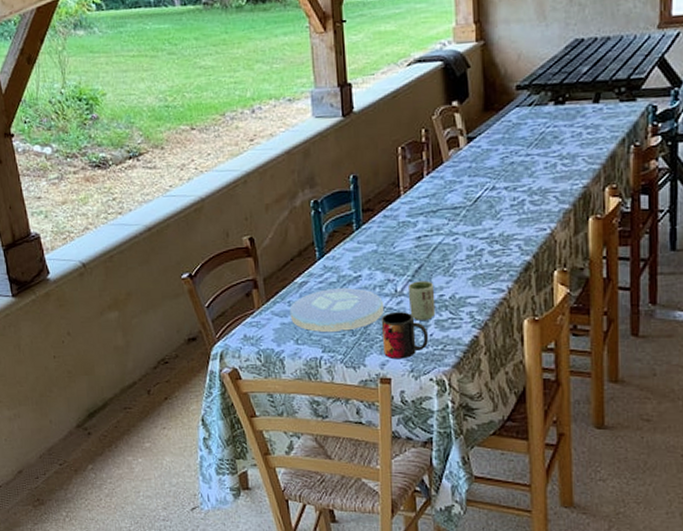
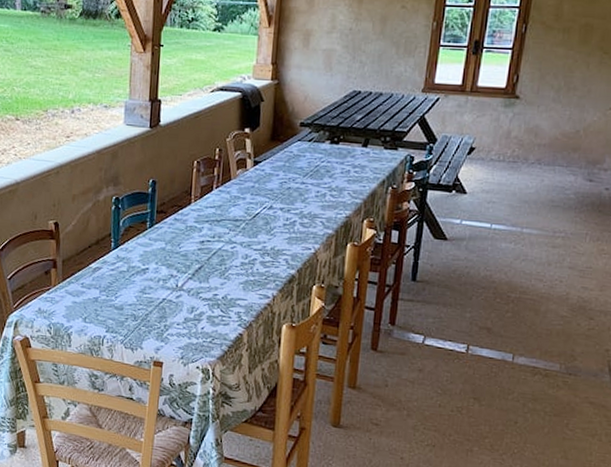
plate: present [289,287,385,333] -> none [81,276,165,316]
mug: present [381,312,429,360] -> none [160,304,201,347]
cup: present [407,280,436,320] -> none [187,279,210,315]

